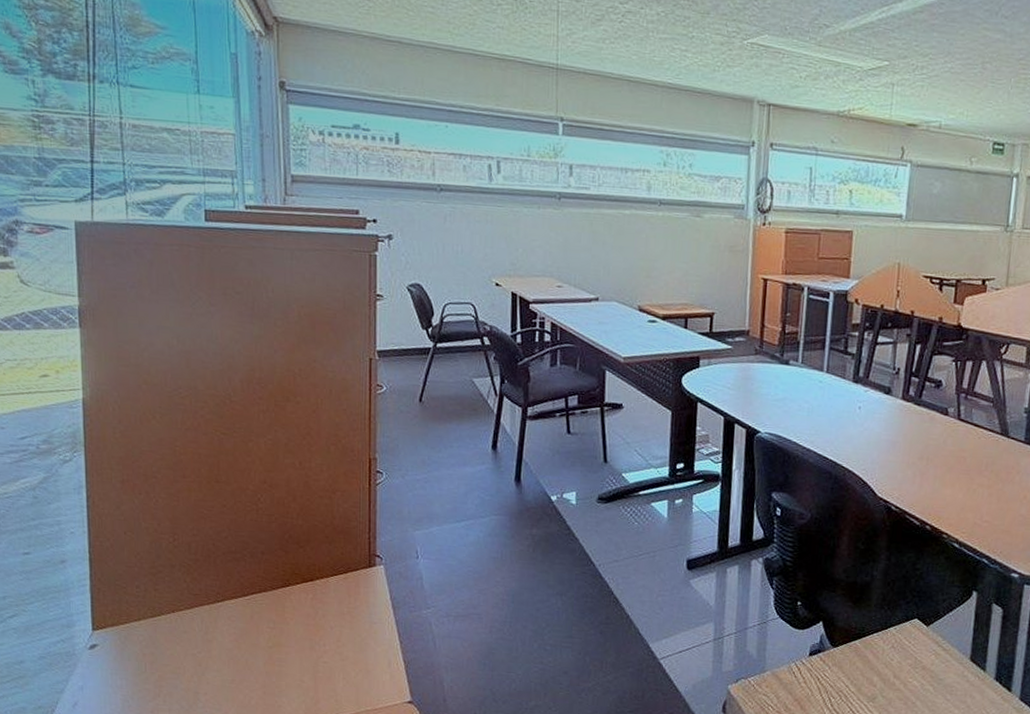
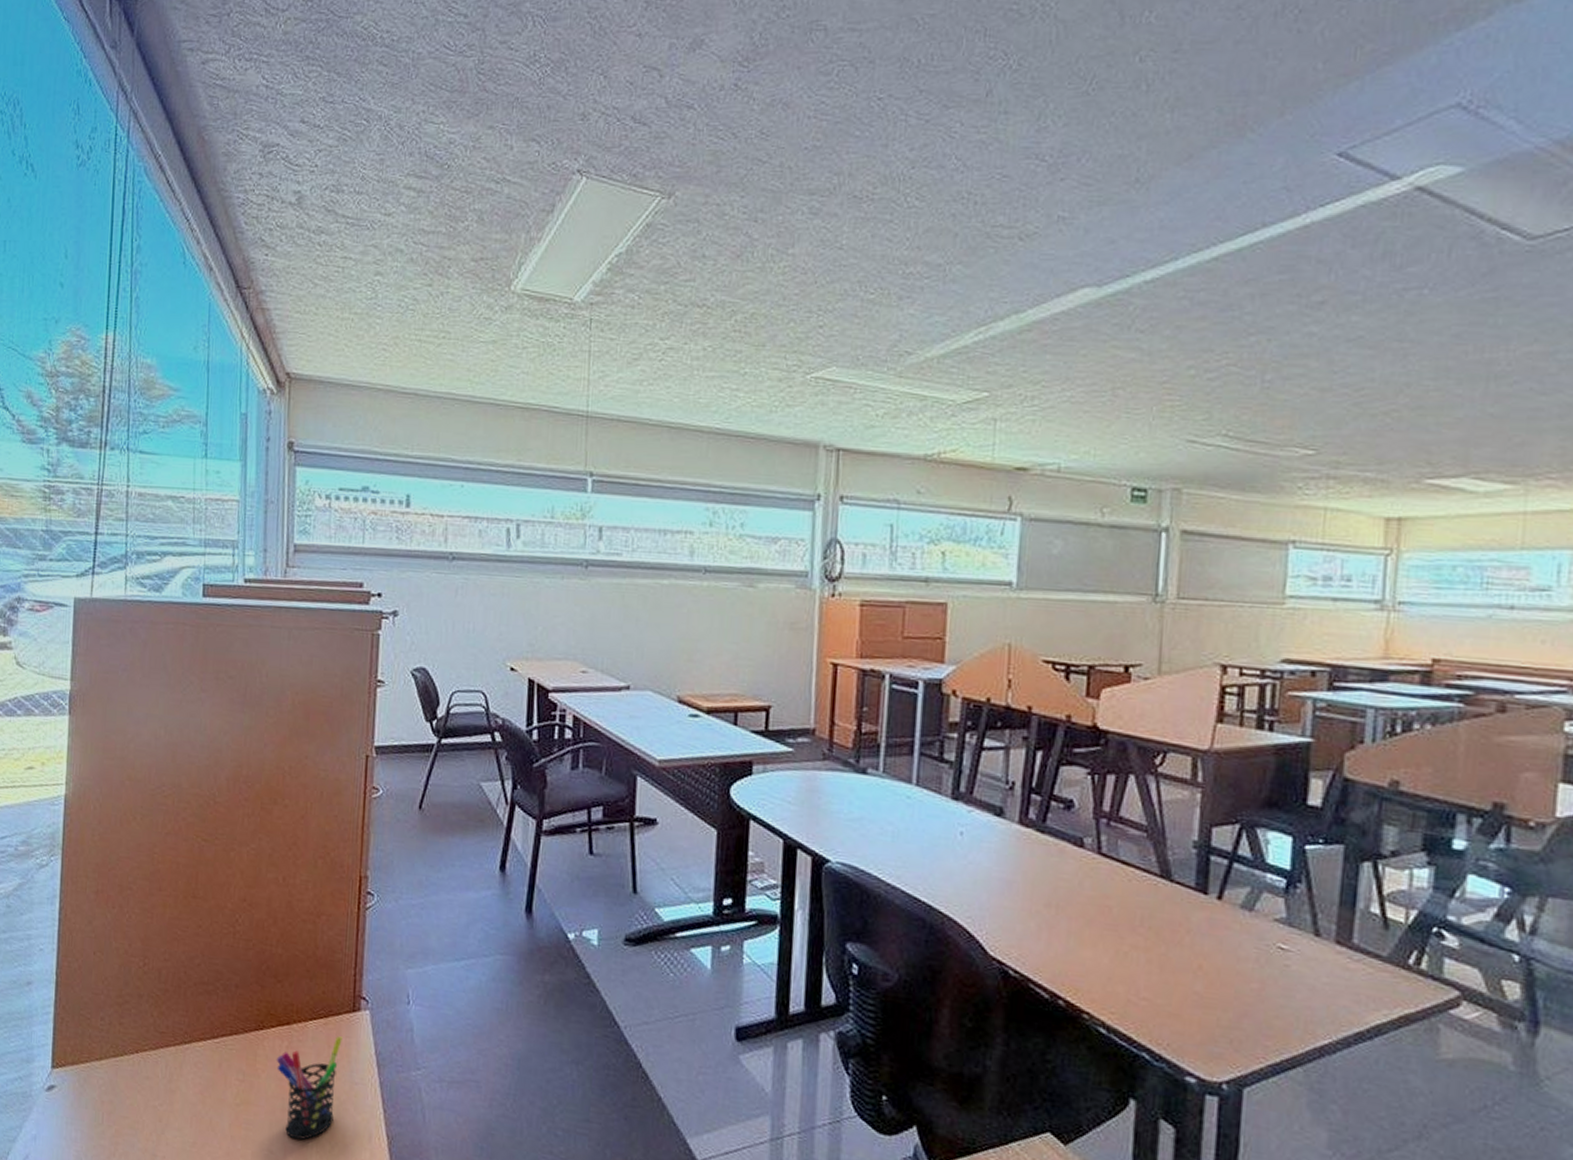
pen holder: none [302,587,361,671] -> present [276,1036,343,1140]

